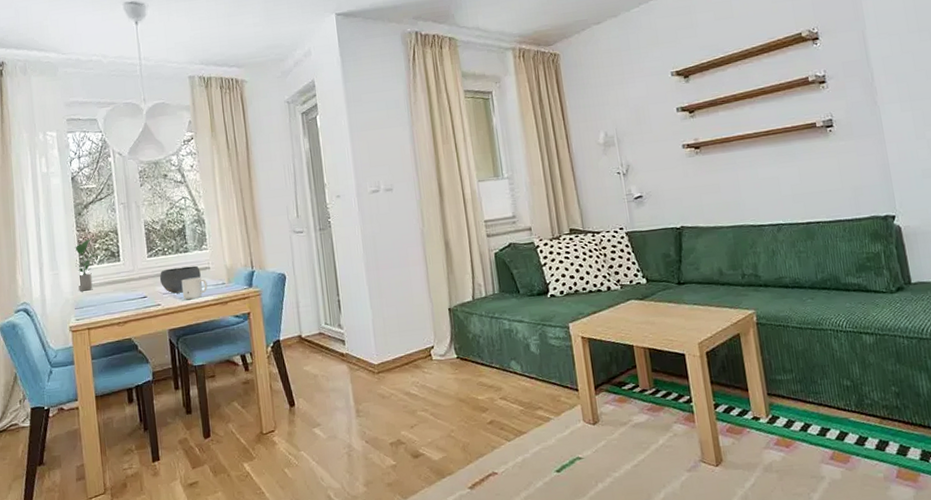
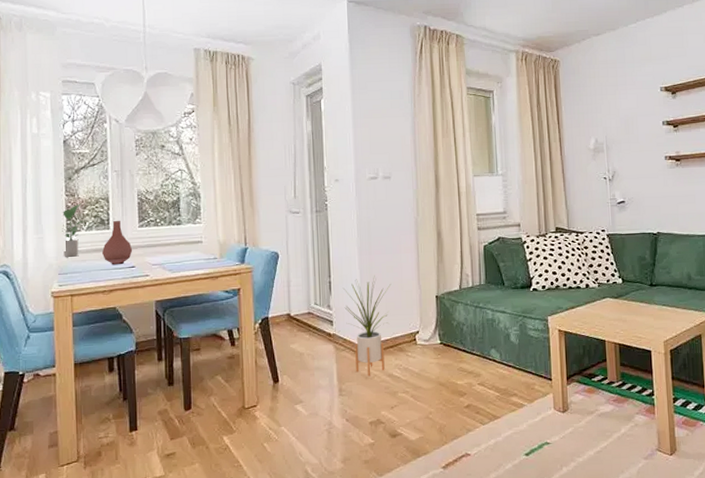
vase: none [114,251,144,297] -> present [101,220,133,265]
bowl: present [159,265,201,294] -> none [149,239,193,265]
mug: present [181,277,208,299] -> none [172,250,199,272]
house plant: none [353,291,402,396] -> present [343,276,392,377]

